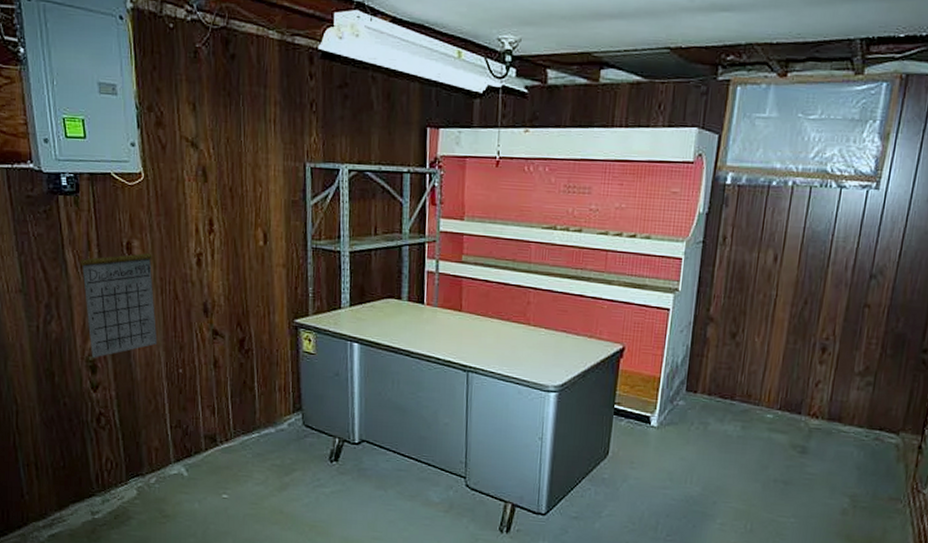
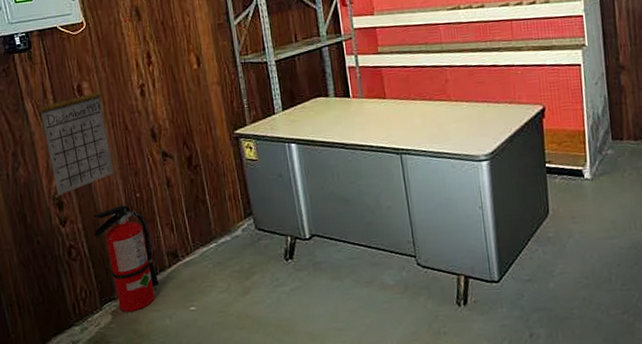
fire extinguisher: none [127,378,193,490] -> present [93,205,160,312]

